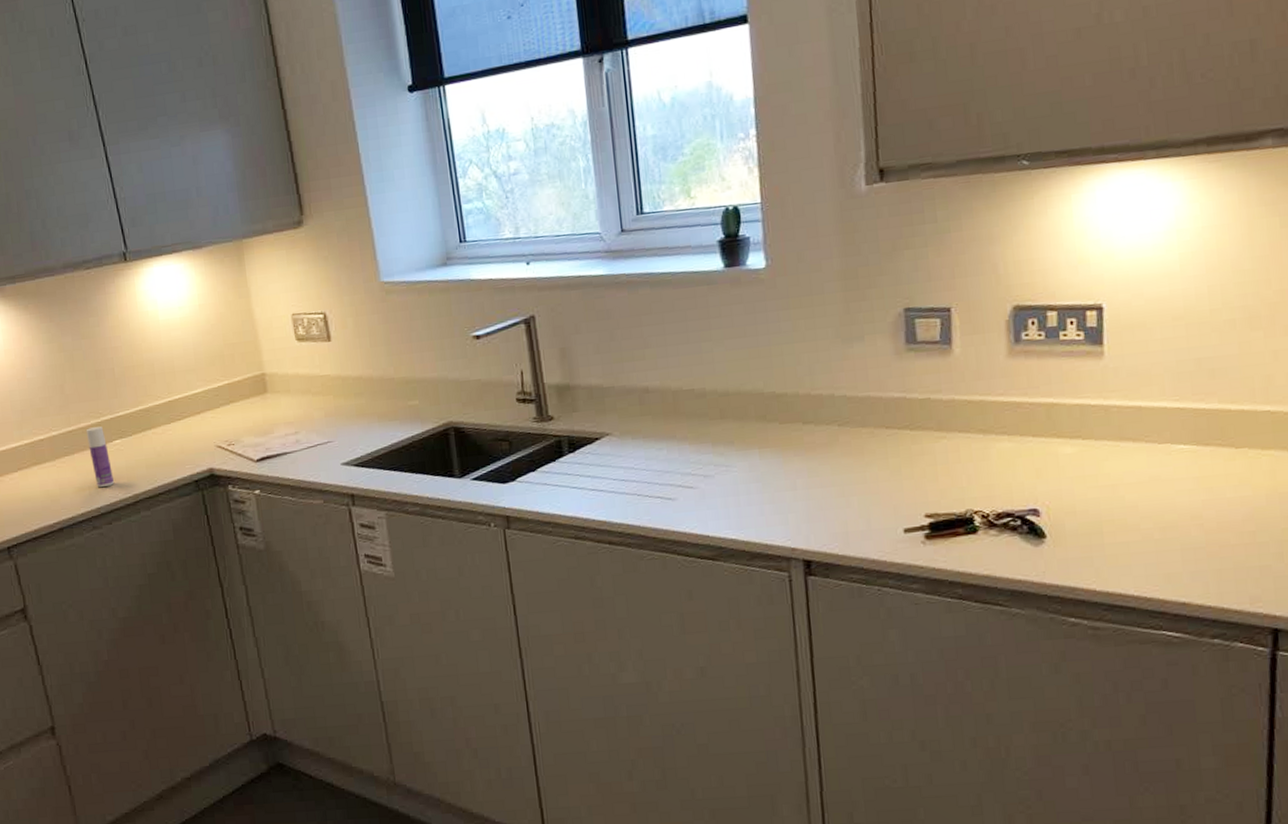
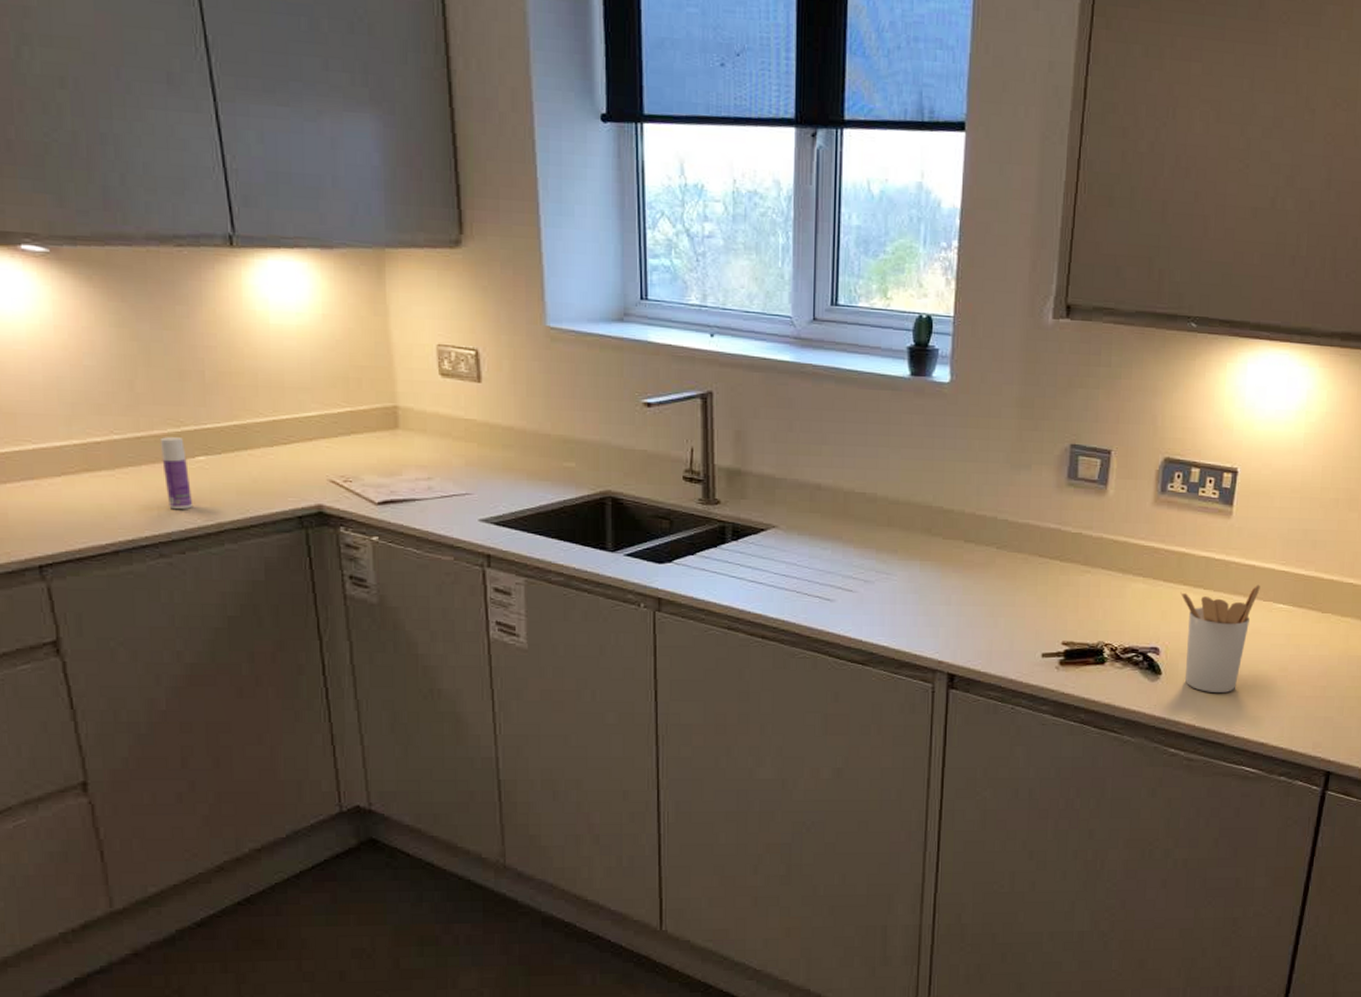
utensil holder: none [1055,426,1152,552] -> present [1180,584,1260,694]

